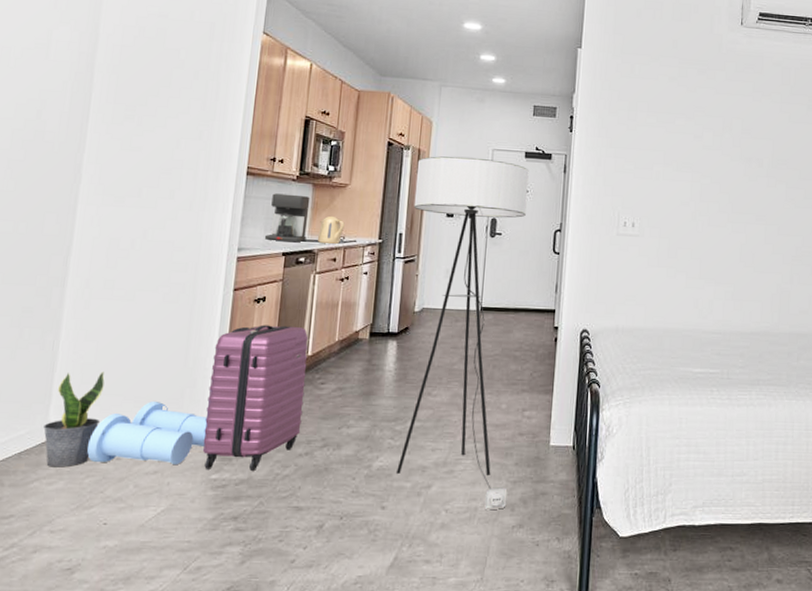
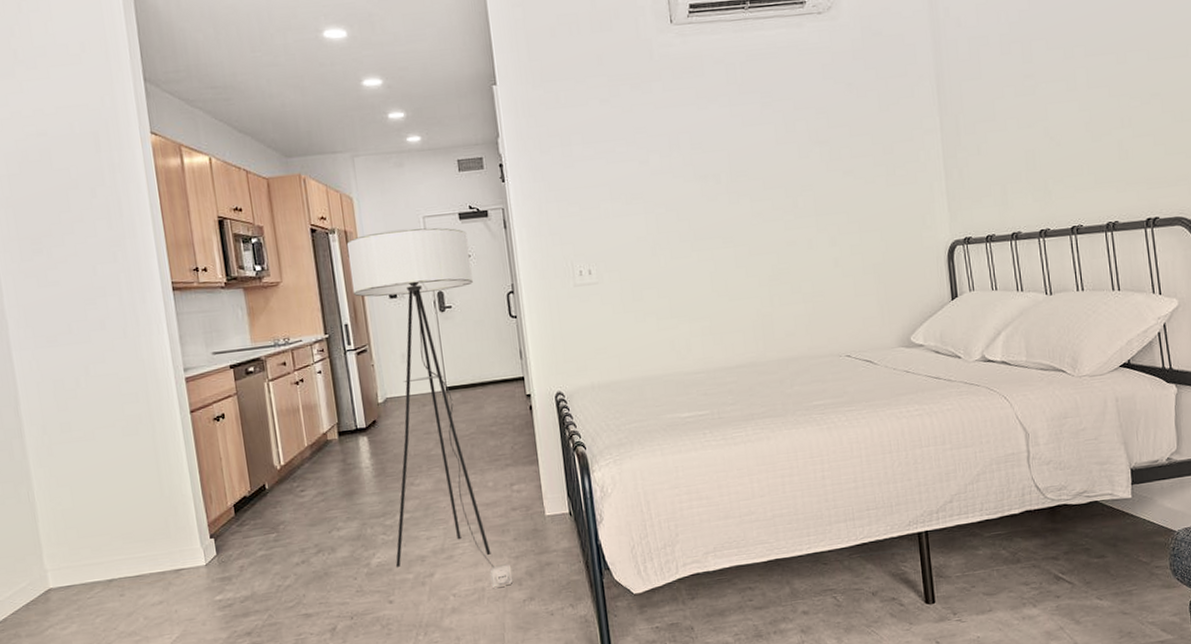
potted plant: present [43,372,105,468] -> none [42,514,94,613]
dumbbells: present [87,401,208,464] -> none [89,535,202,603]
suitcase: present [203,324,309,471] -> none [186,438,292,592]
coffee maker: present [264,193,310,243] -> none [204,302,251,355]
kettle: present [317,215,345,245] -> none [260,318,287,350]

